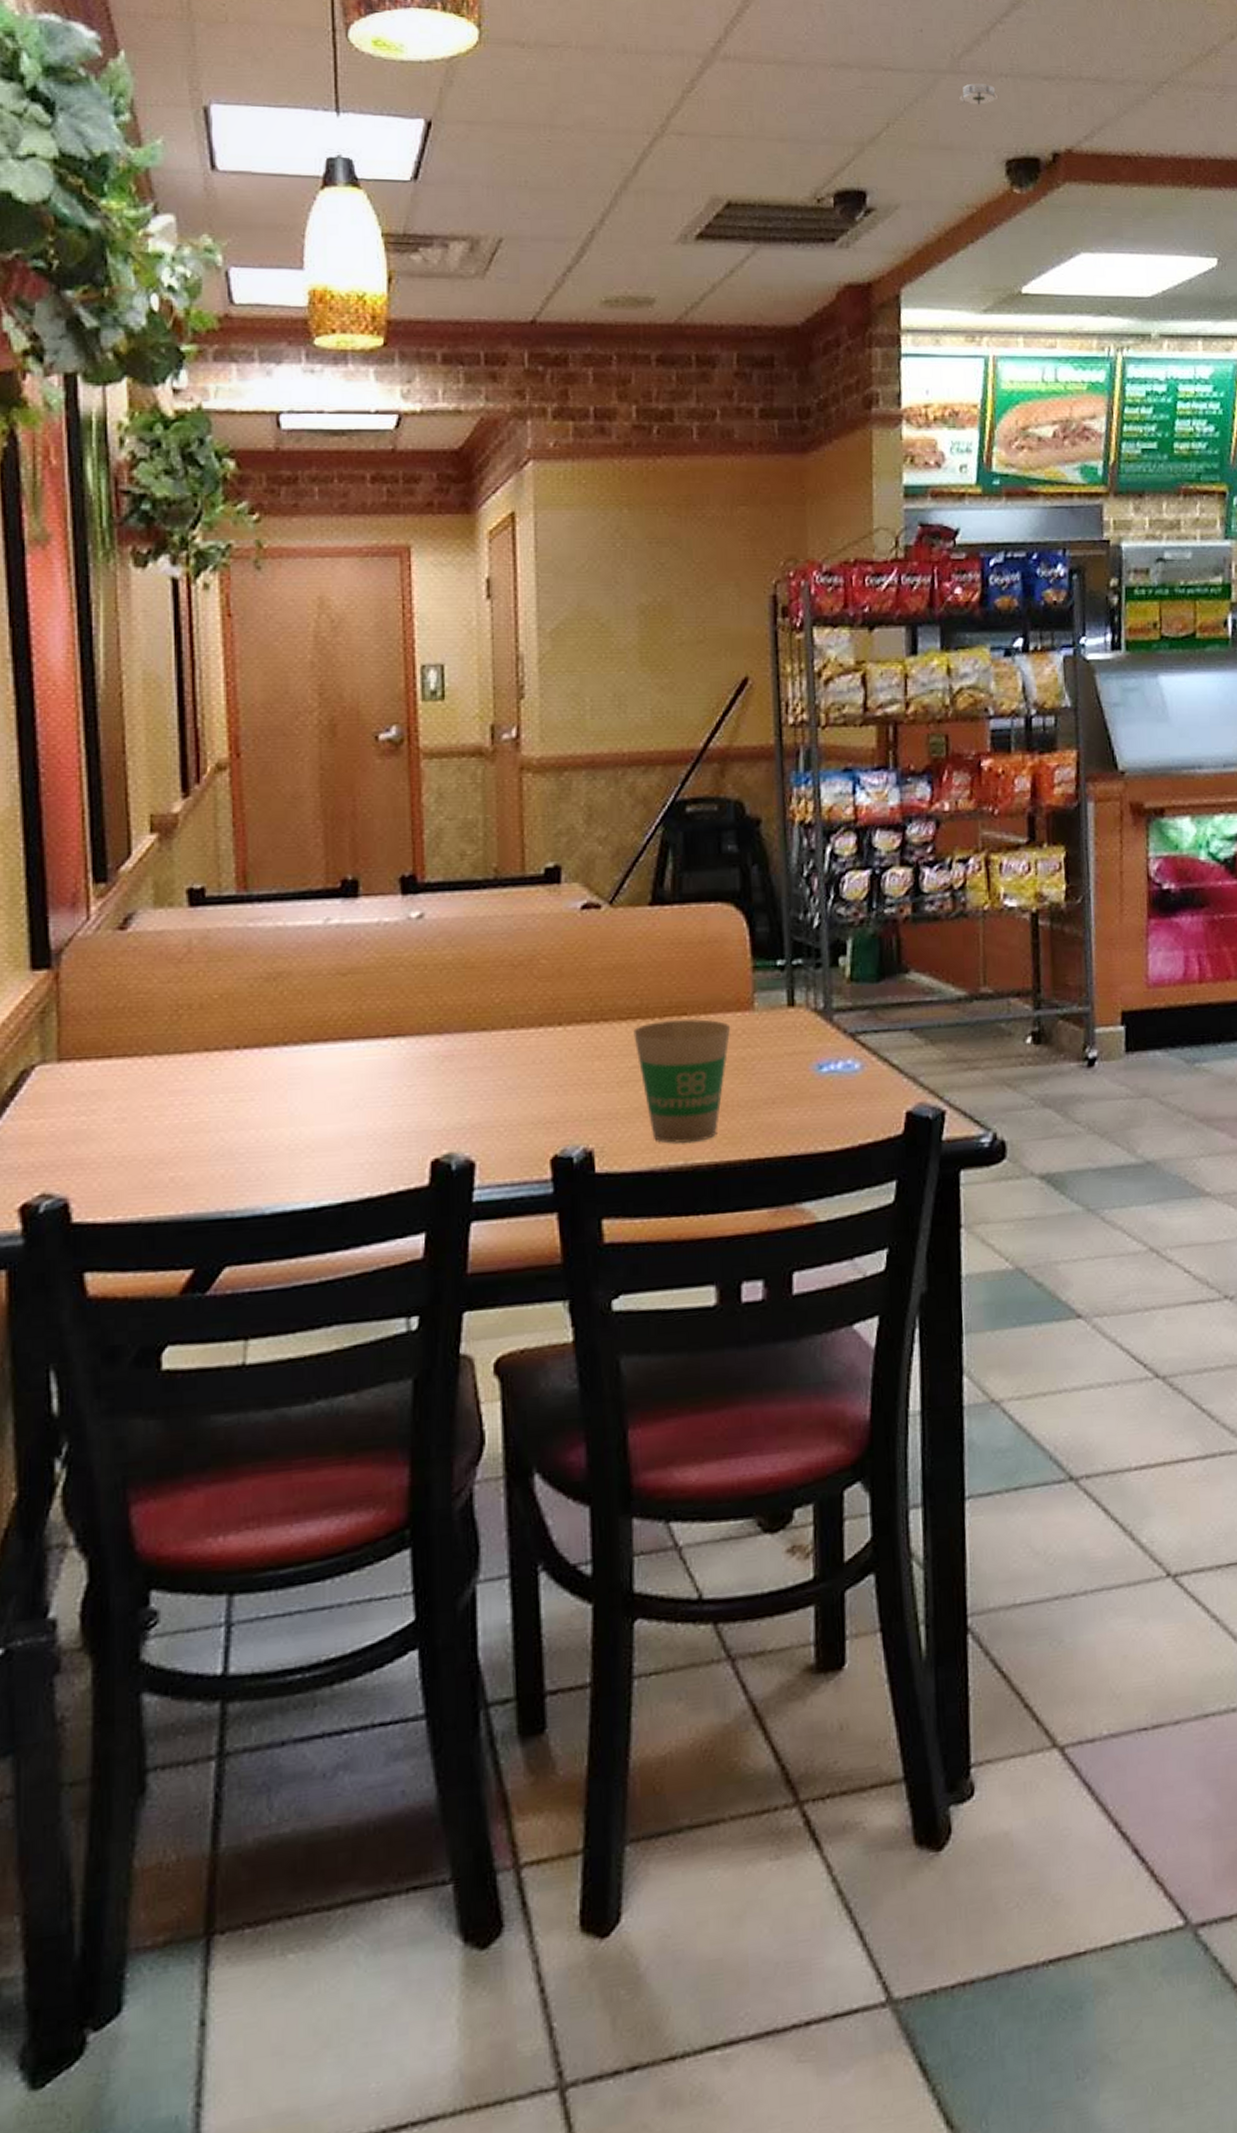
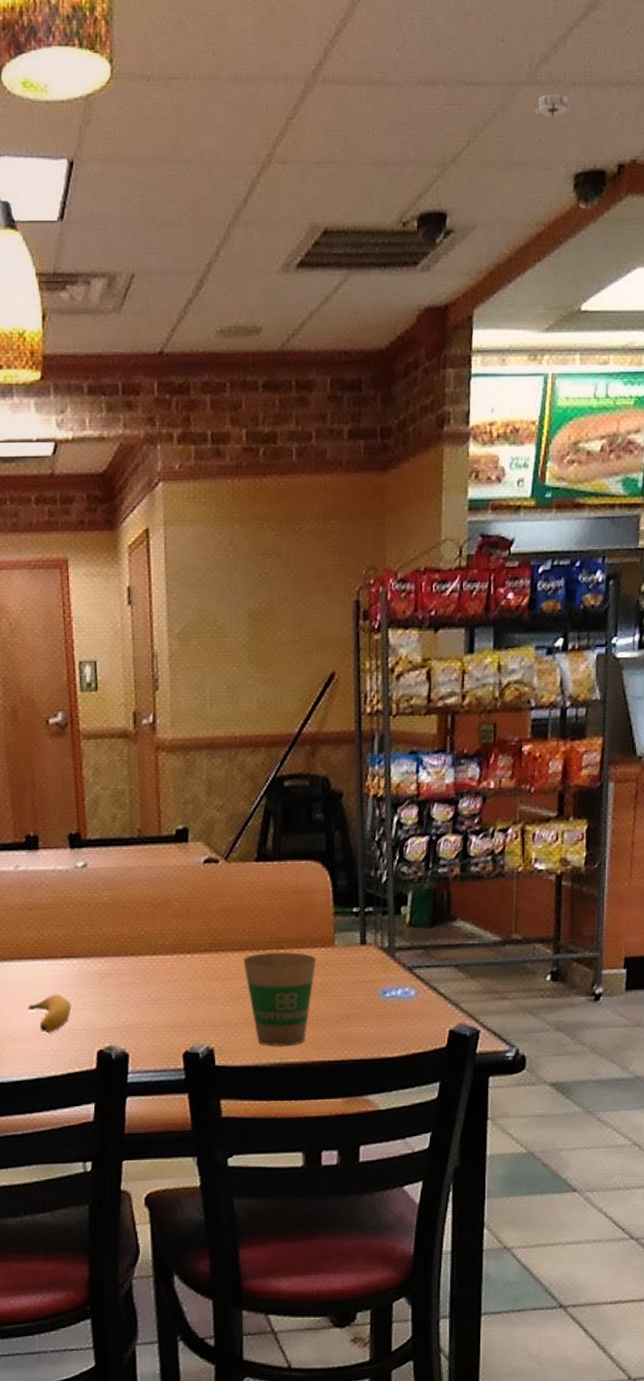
banana: none [335,1085,396,1140] -> present [28,993,71,1034]

